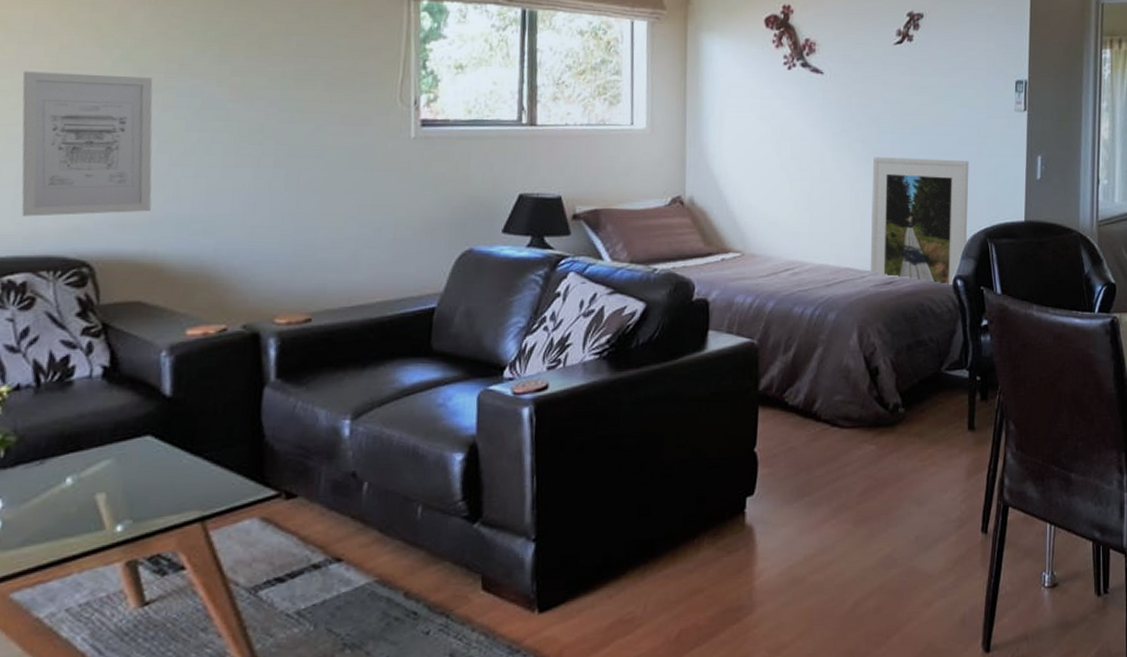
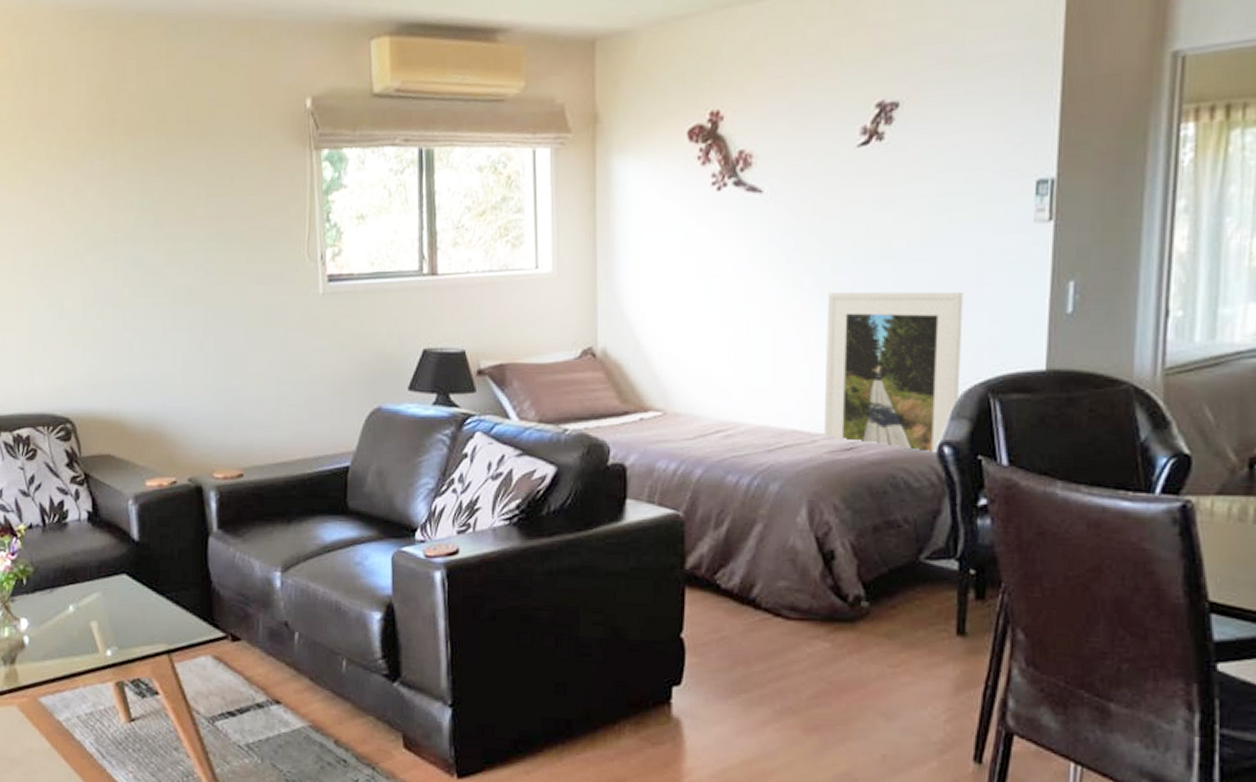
wall art: present [21,71,153,217] -> none [13,248,112,379]

